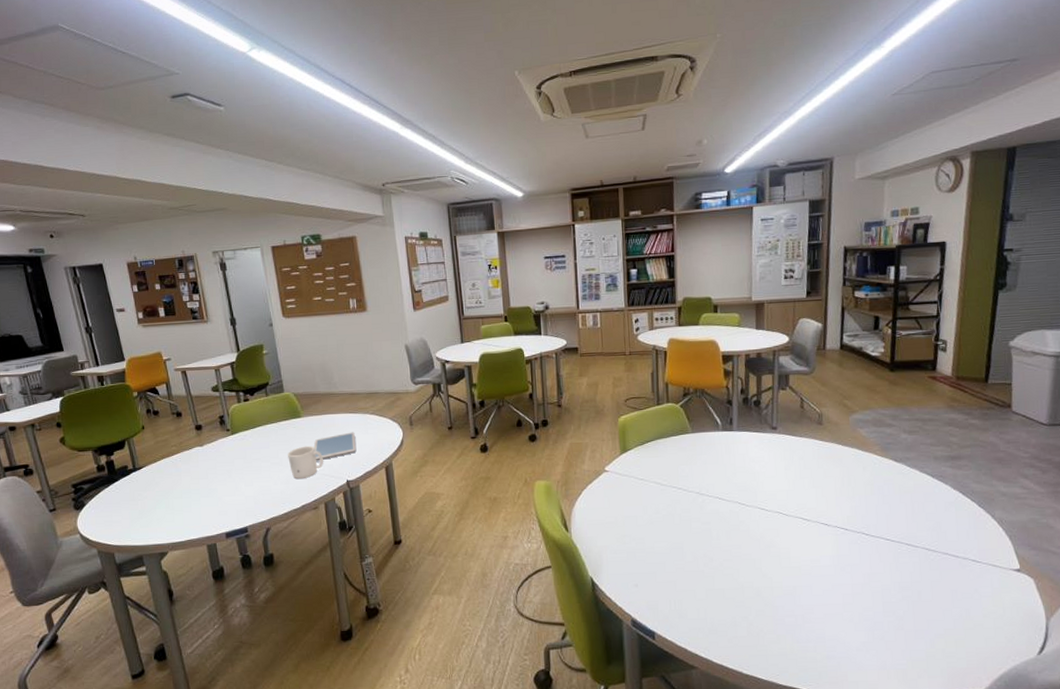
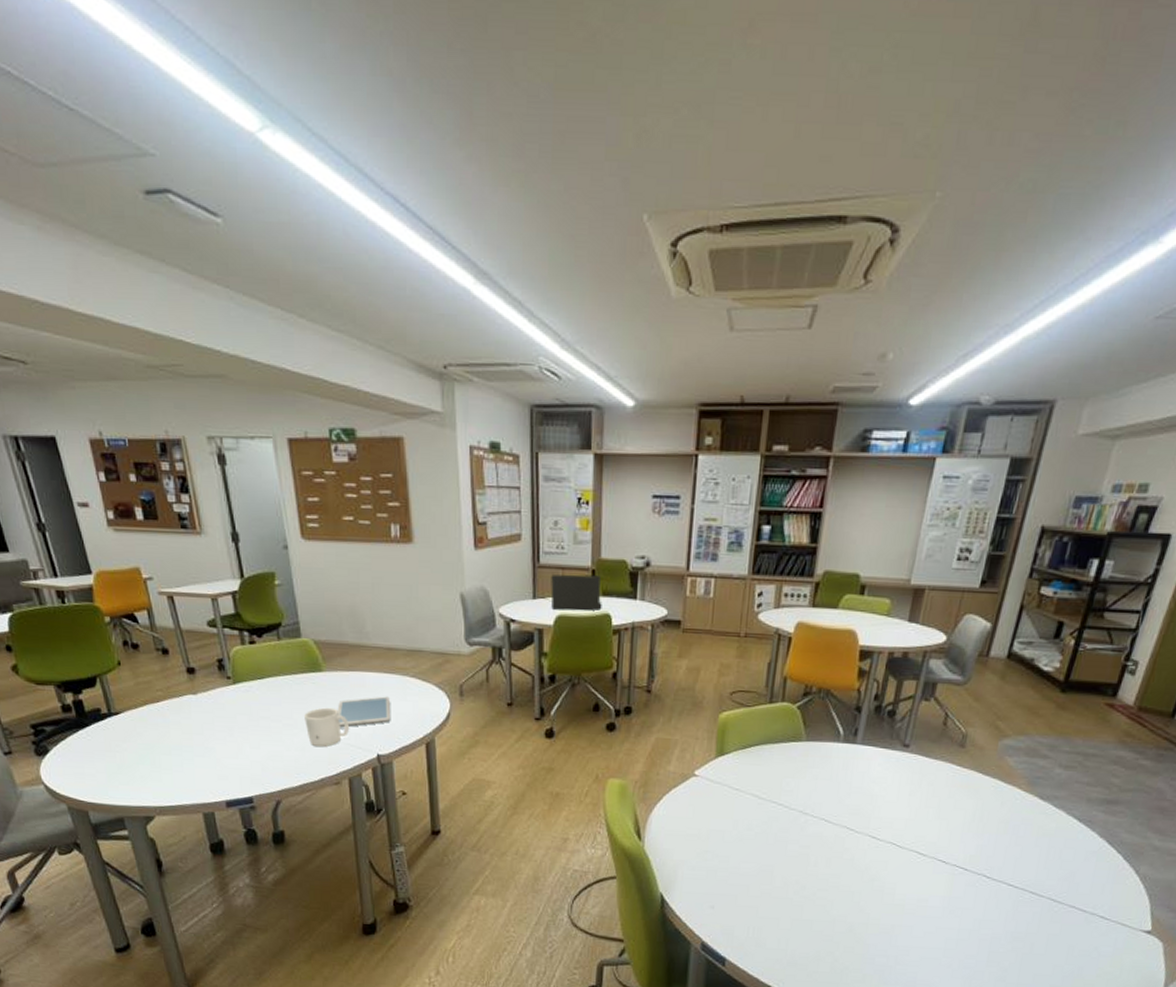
laptop: none [474,320,514,350] -> present [550,574,602,611]

